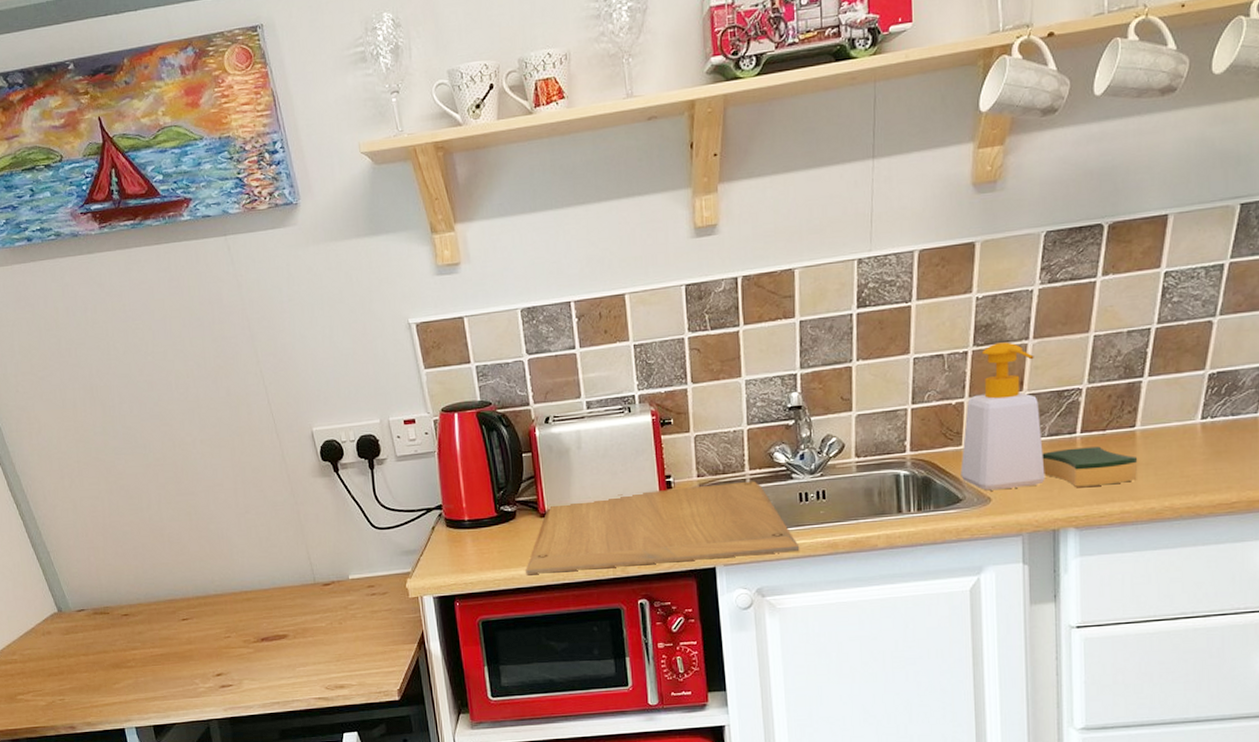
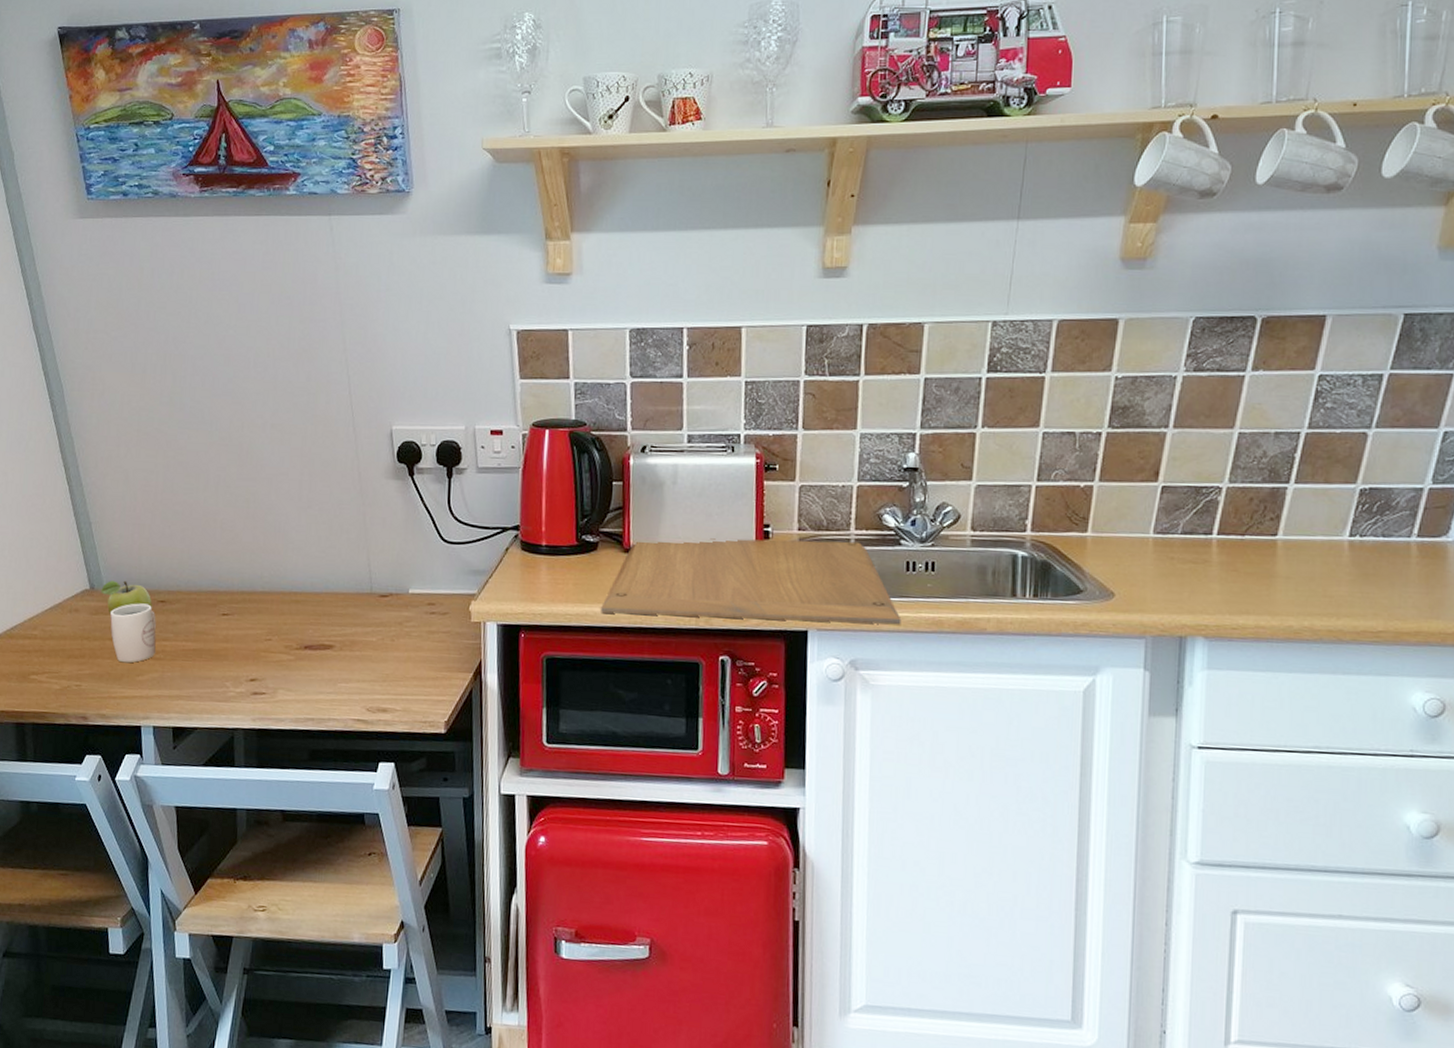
fruit: none [68,600,117,633] -> present [101,580,152,615]
mug: none [80,619,127,674] -> present [110,603,157,663]
soap bottle: present [961,342,1045,491] -> none [1083,427,1176,586]
sponge: present [1042,446,1137,487] -> none [1173,550,1276,595]

